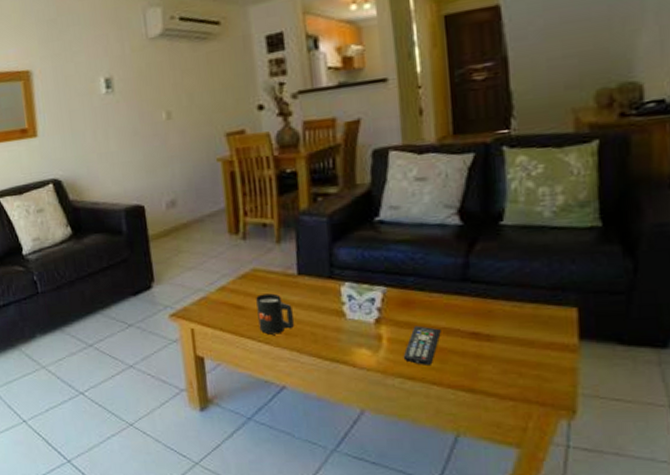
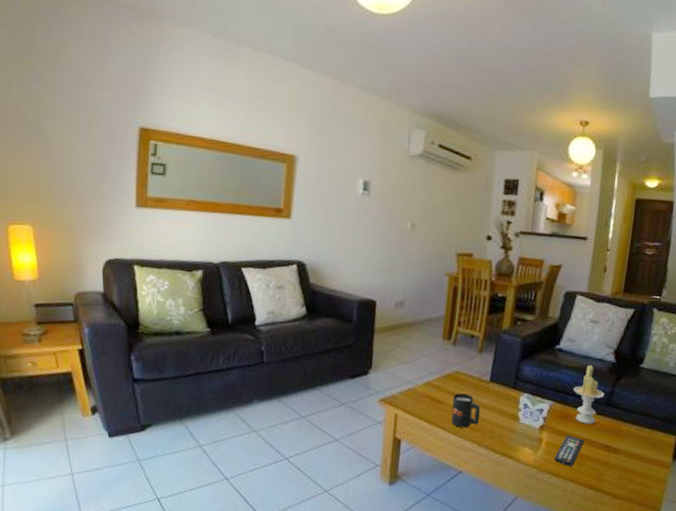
candle: none [411,234,456,309] -> present [573,365,604,425]

